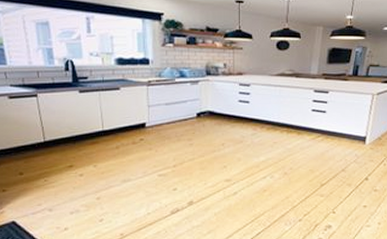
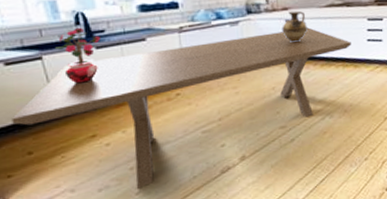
dining table: none [10,93,297,216] -> present [11,27,352,189]
potted plant: none [48,73,84,121] -> present [55,27,100,85]
ceramic jug: none [236,76,258,106] -> present [282,10,308,43]

